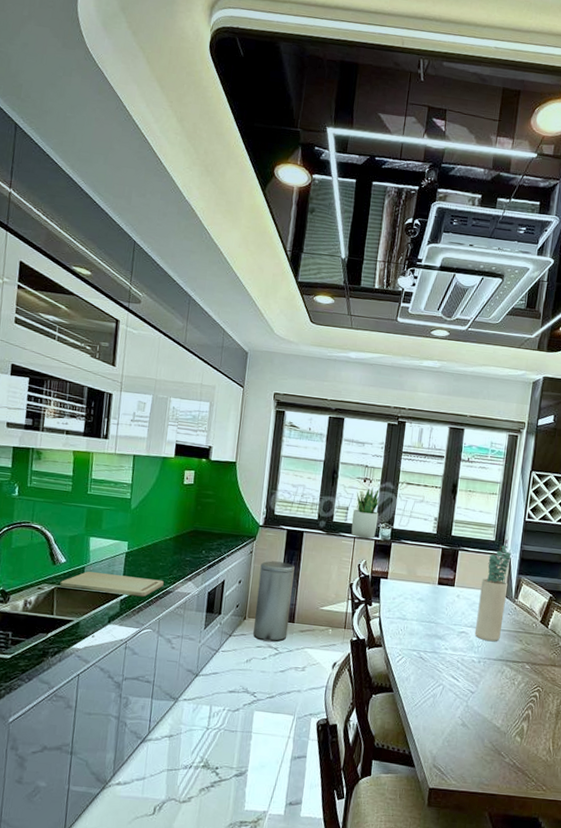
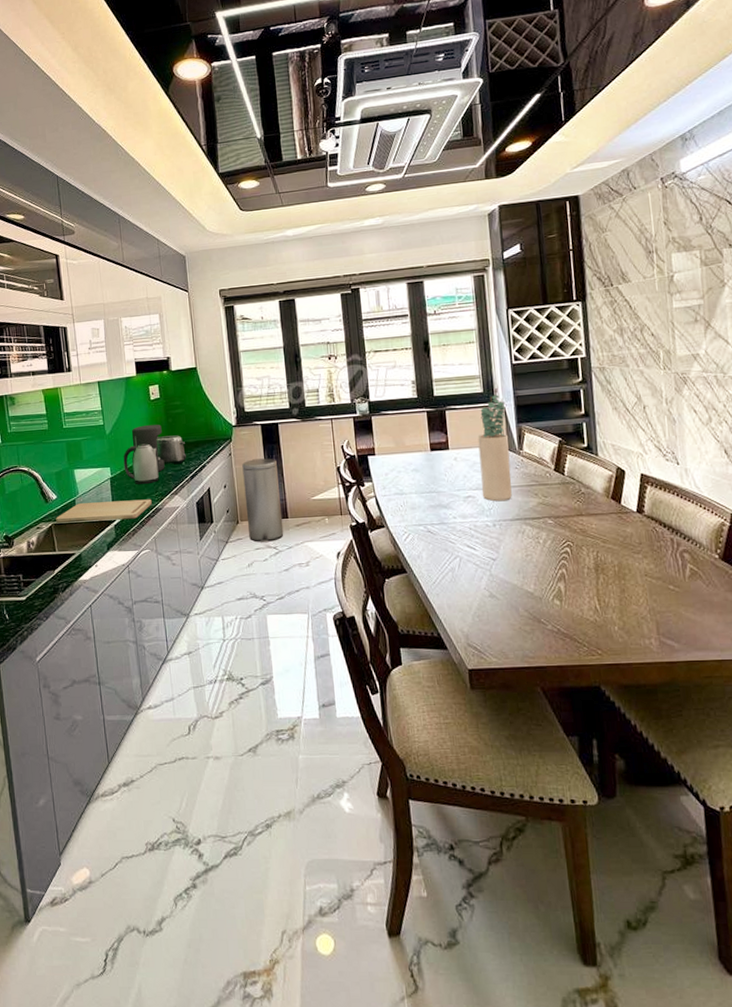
kettle: none [142,525,180,566] -> present [123,443,159,485]
coffee maker: none [156,507,189,556] -> present [131,424,165,472]
toaster: none [179,521,209,552] -> present [156,435,186,464]
planter: present [351,488,381,539] -> none [323,363,353,418]

